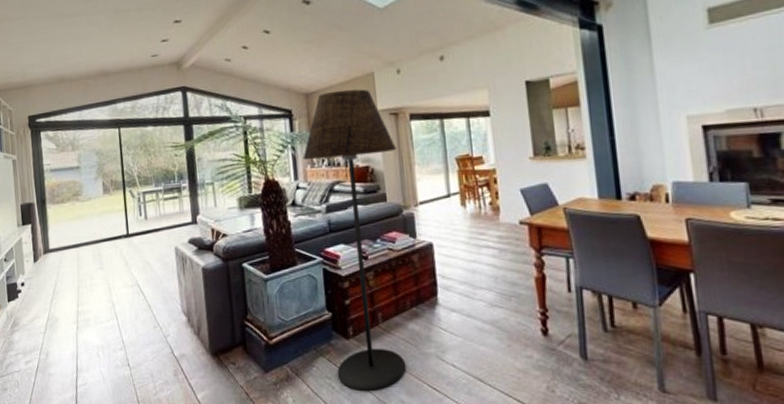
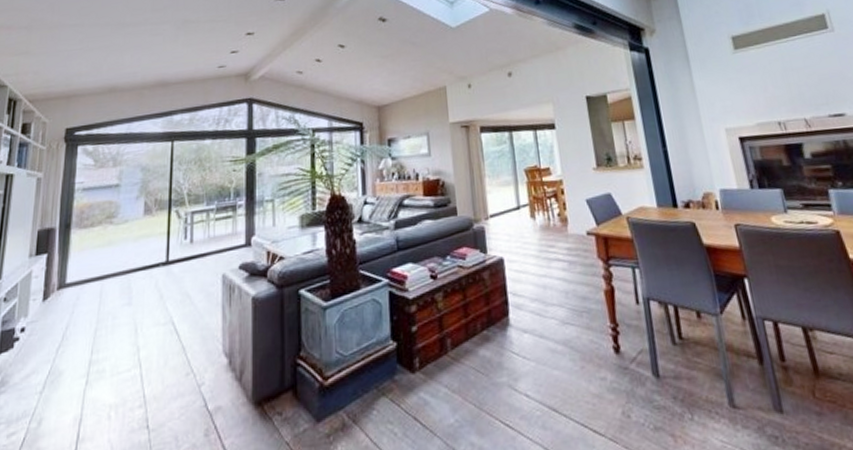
floor lamp: present [303,89,405,392] -> none [372,102,476,436]

